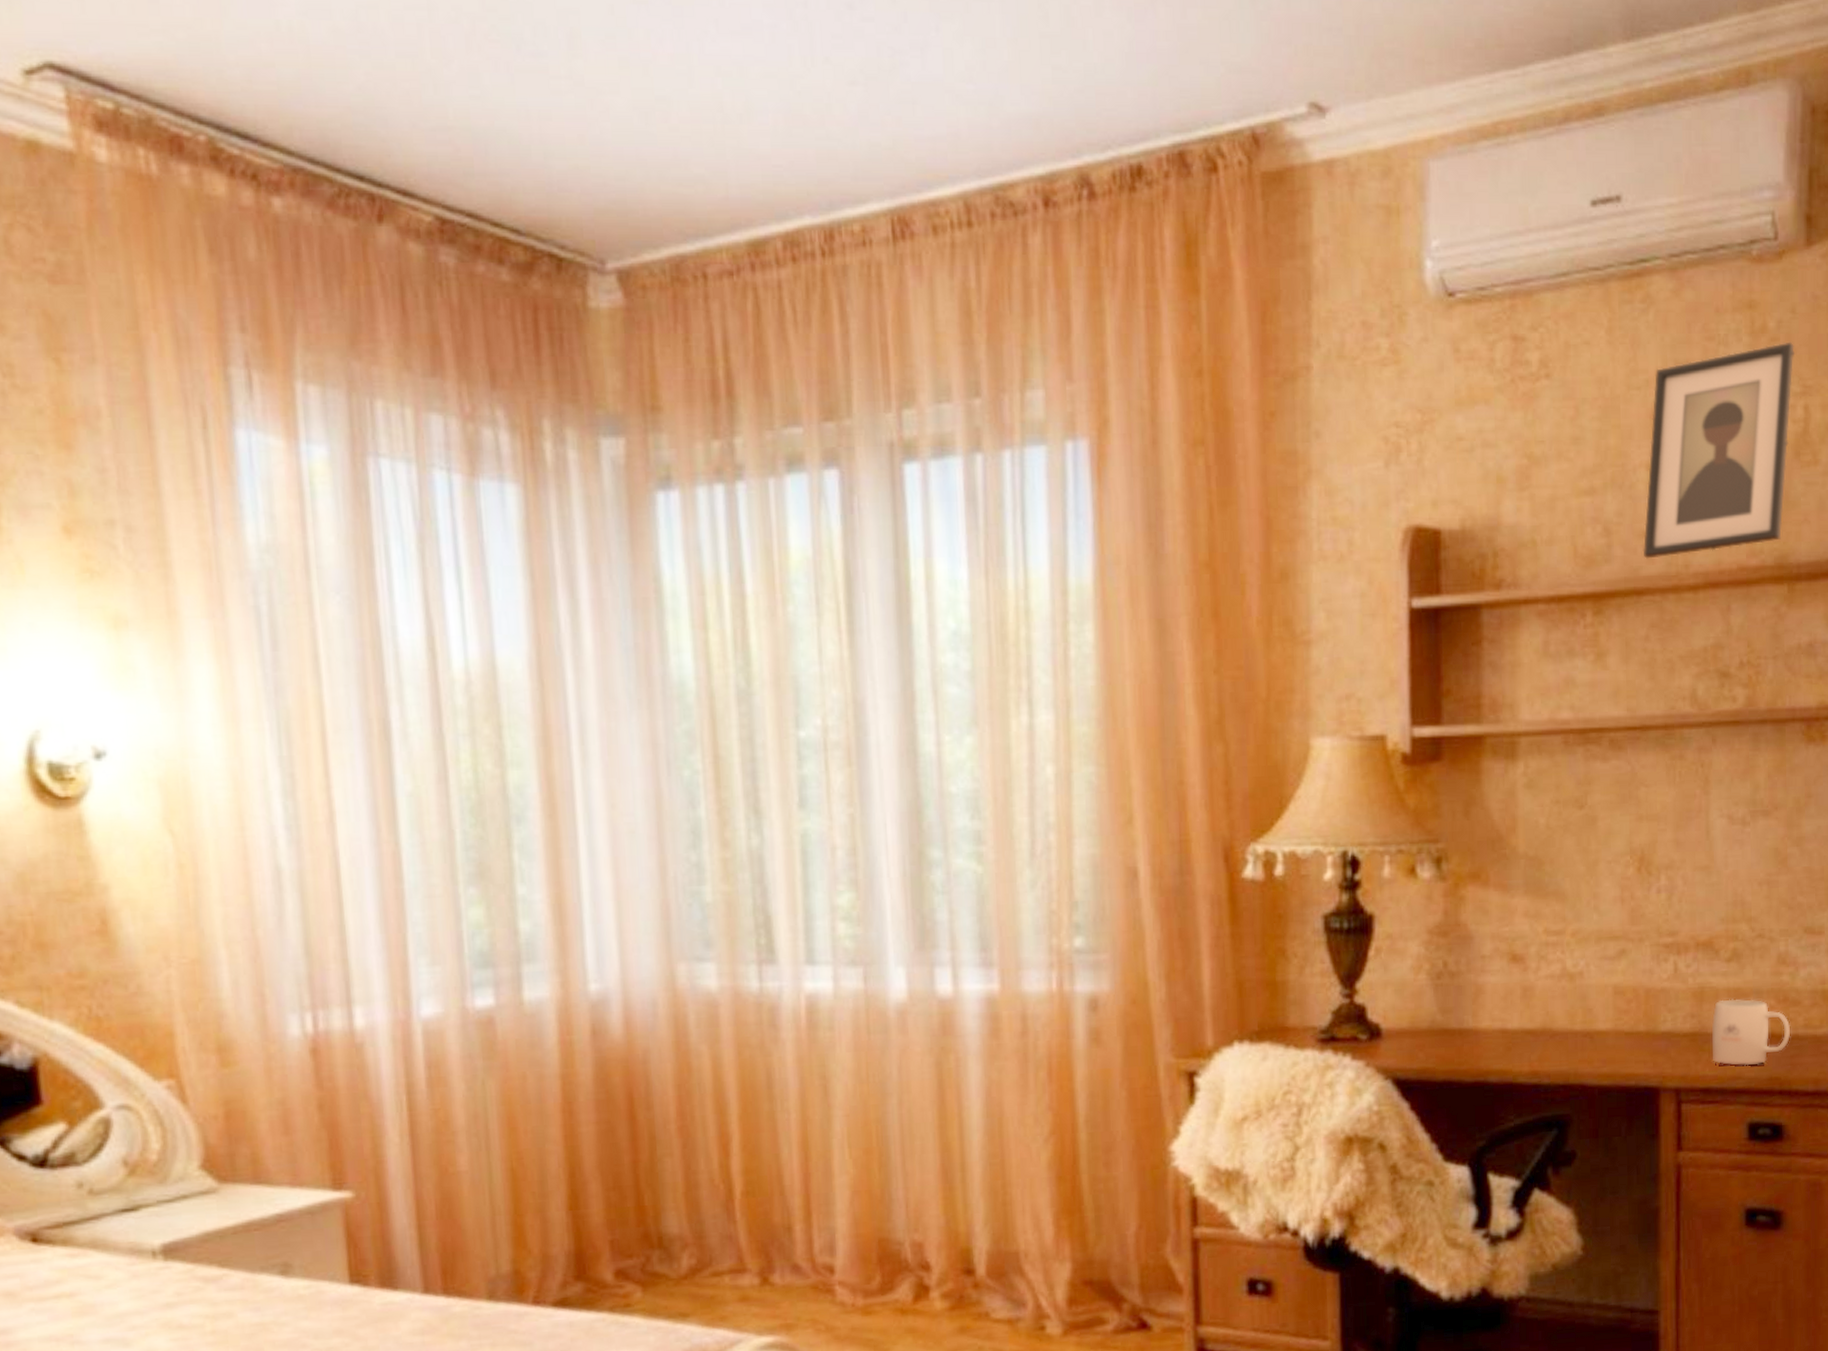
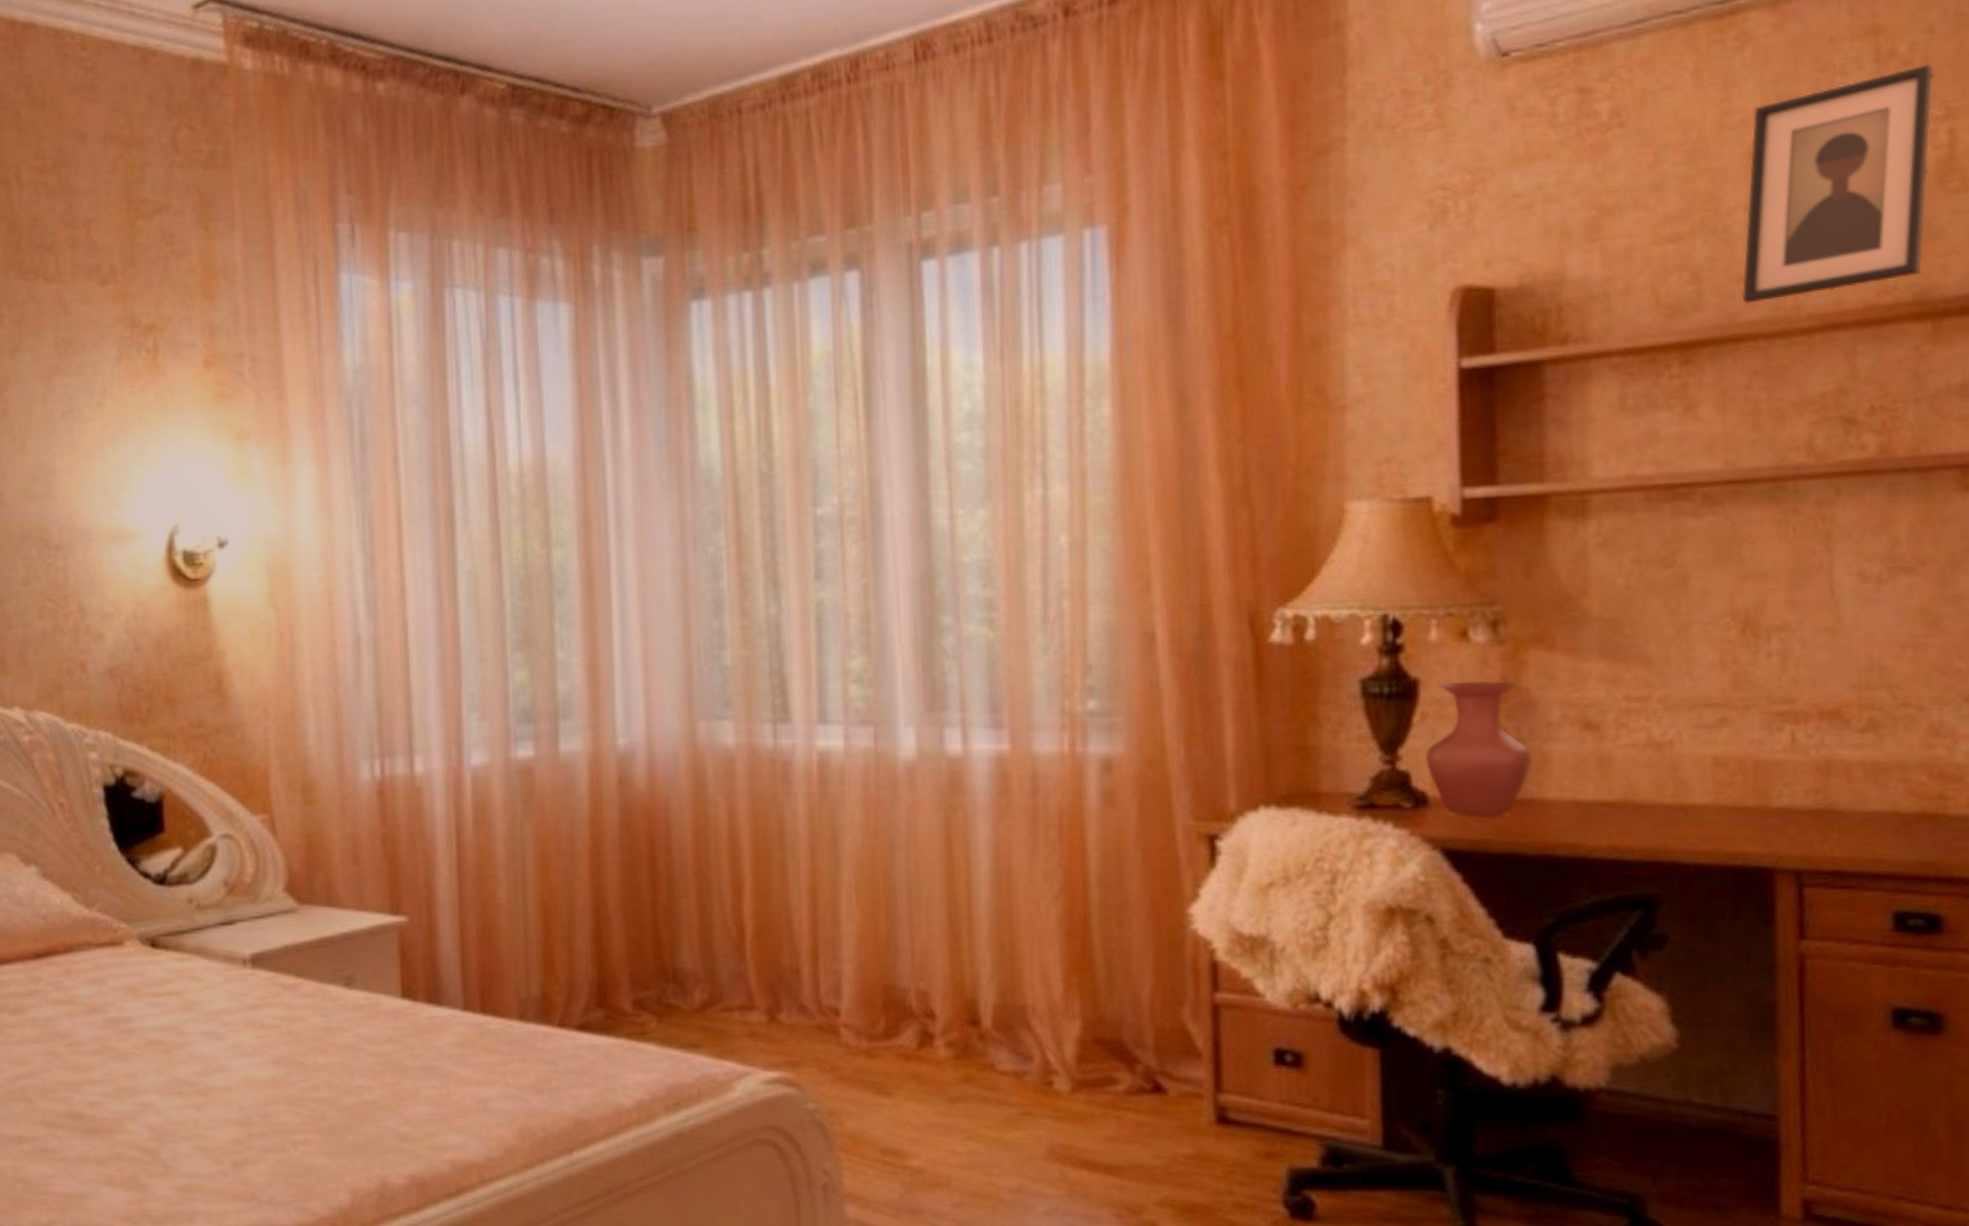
vase: none [1379,915,1470,1049] -> present [1425,680,1533,819]
mug: present [1711,999,1791,1066] -> none [1841,773,1950,848]

